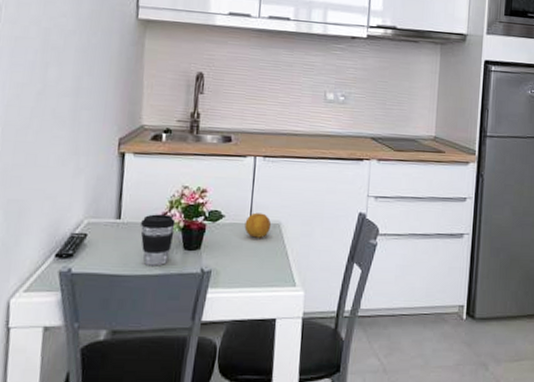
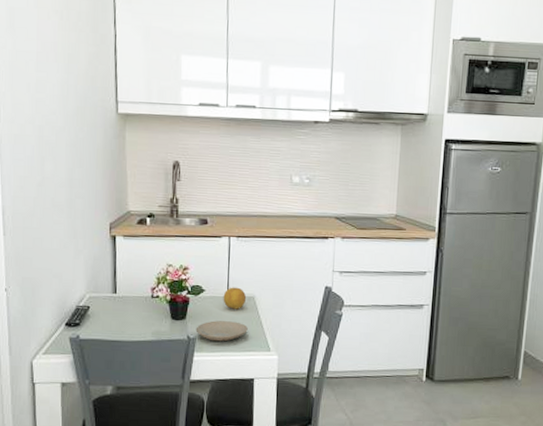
coffee cup: present [141,214,176,266] -> none [134,289,163,334]
plate: none [211,251,271,276] -> present [195,321,248,342]

